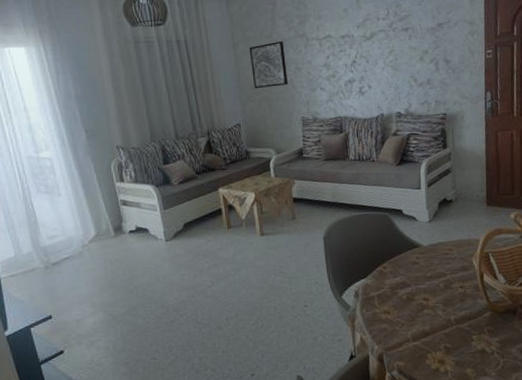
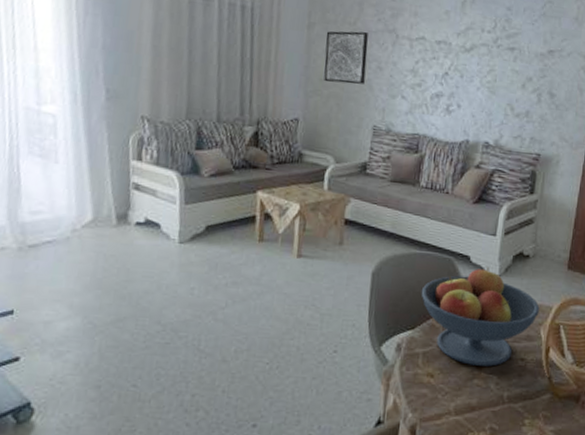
fruit bowl: none [366,216,469,299] -> present [421,267,540,367]

